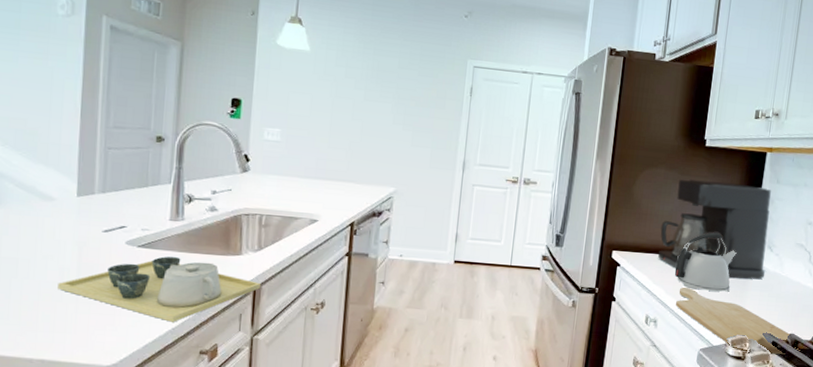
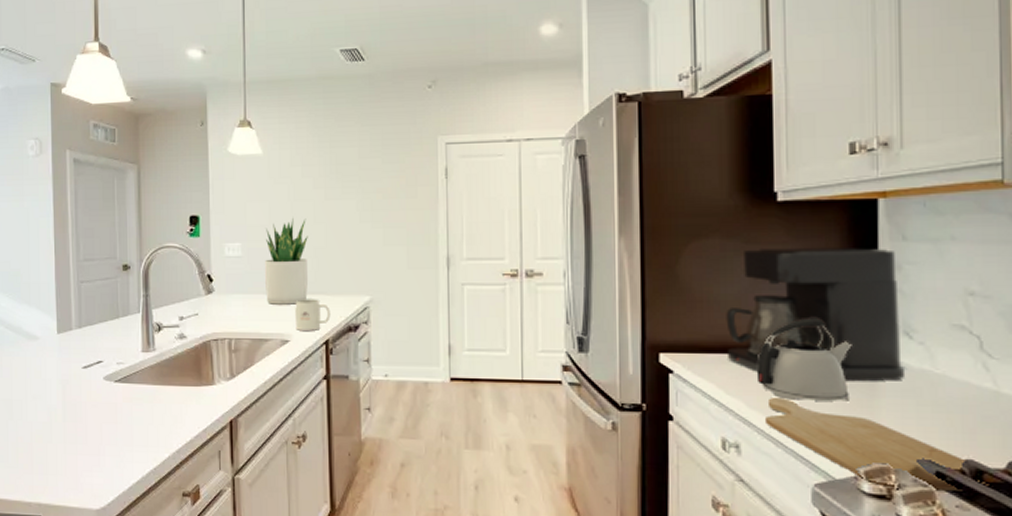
tea set: present [58,256,262,322] -> none [47,391,238,462]
planter: none [300,112,345,189] -> present [265,217,308,305]
mug: none [325,184,359,214] -> present [295,299,331,332]

